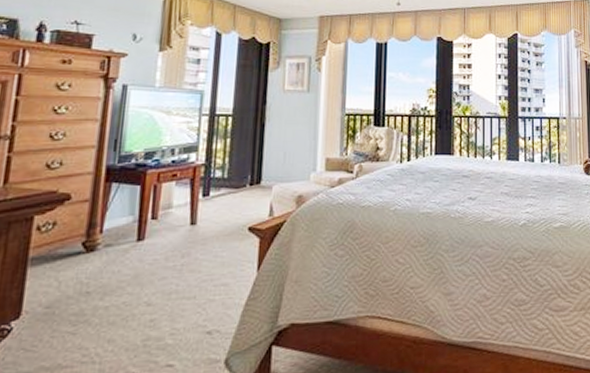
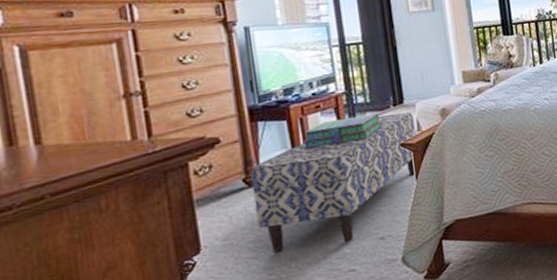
bench: none [85,193,269,332] -> present [250,112,417,252]
stack of books: none [150,190,235,219] -> present [302,113,382,149]

